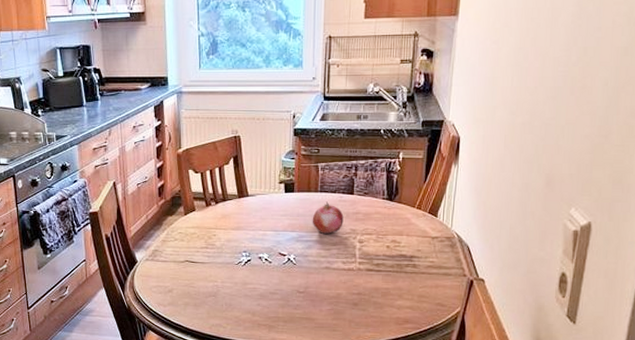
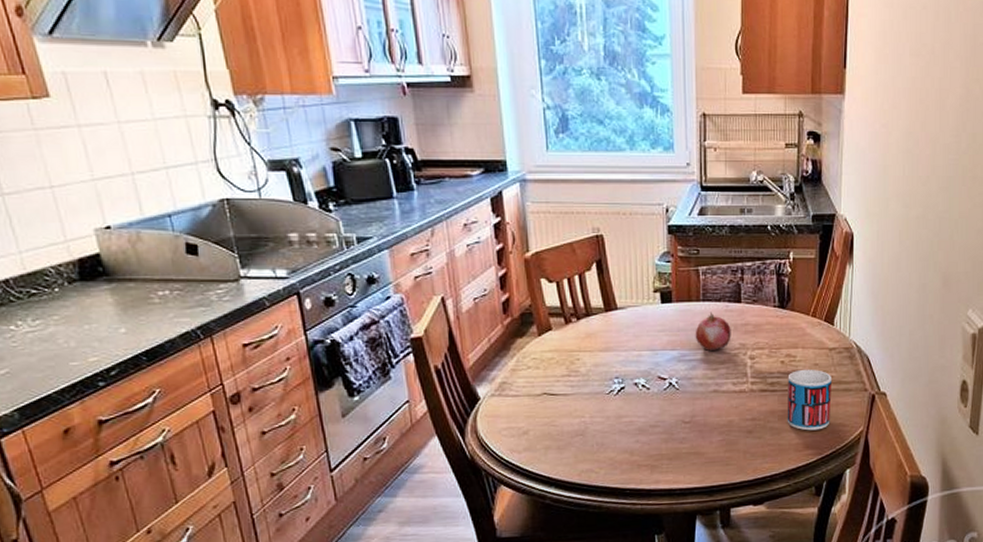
mug: none [389,254,433,308] -> present [787,369,831,431]

